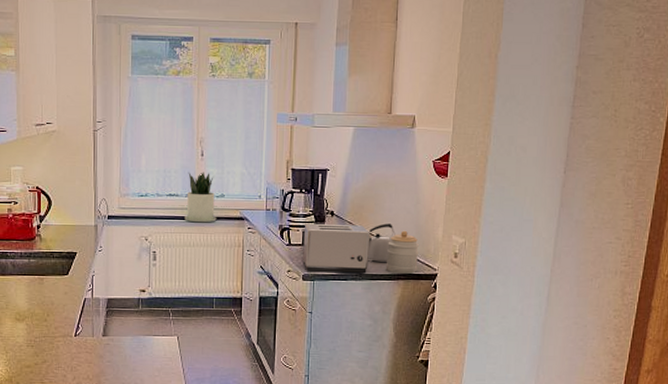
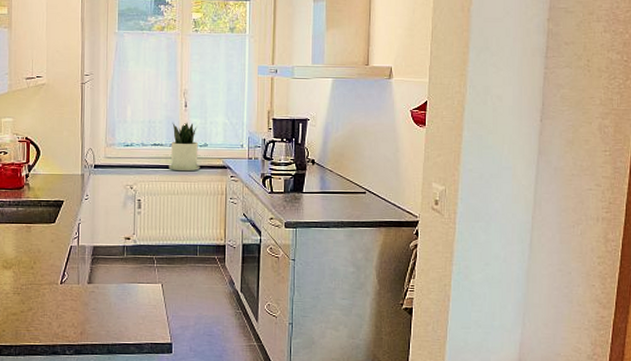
toaster: present [303,223,372,274] -> none [285,171,353,221]
kettle: present [367,223,396,262] -> none [349,171,376,209]
jar: present [385,230,419,274] -> none [367,178,399,221]

